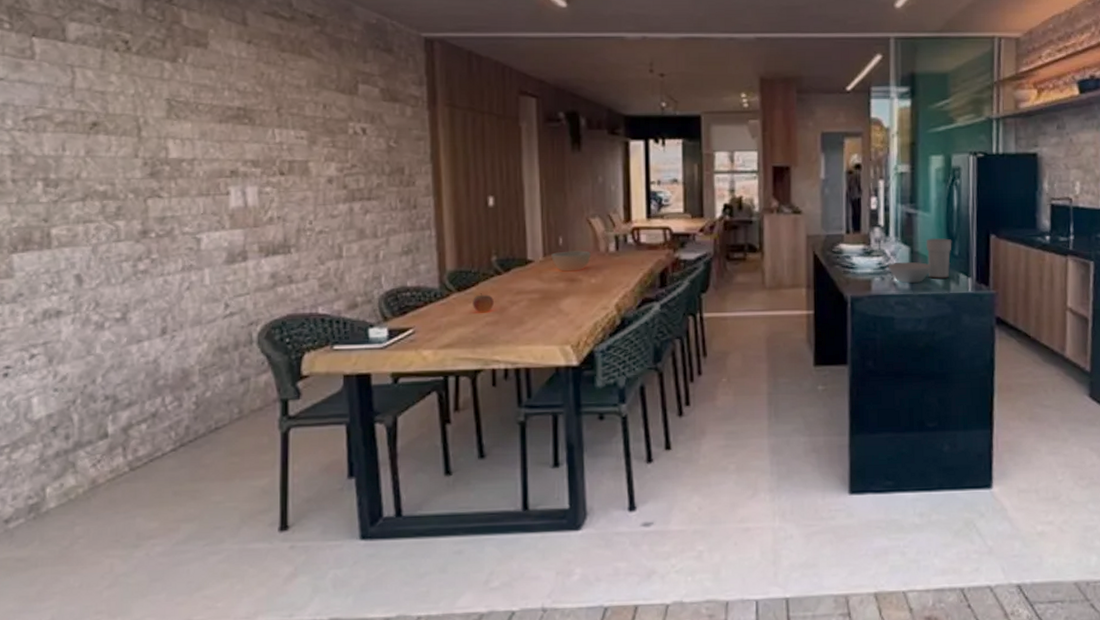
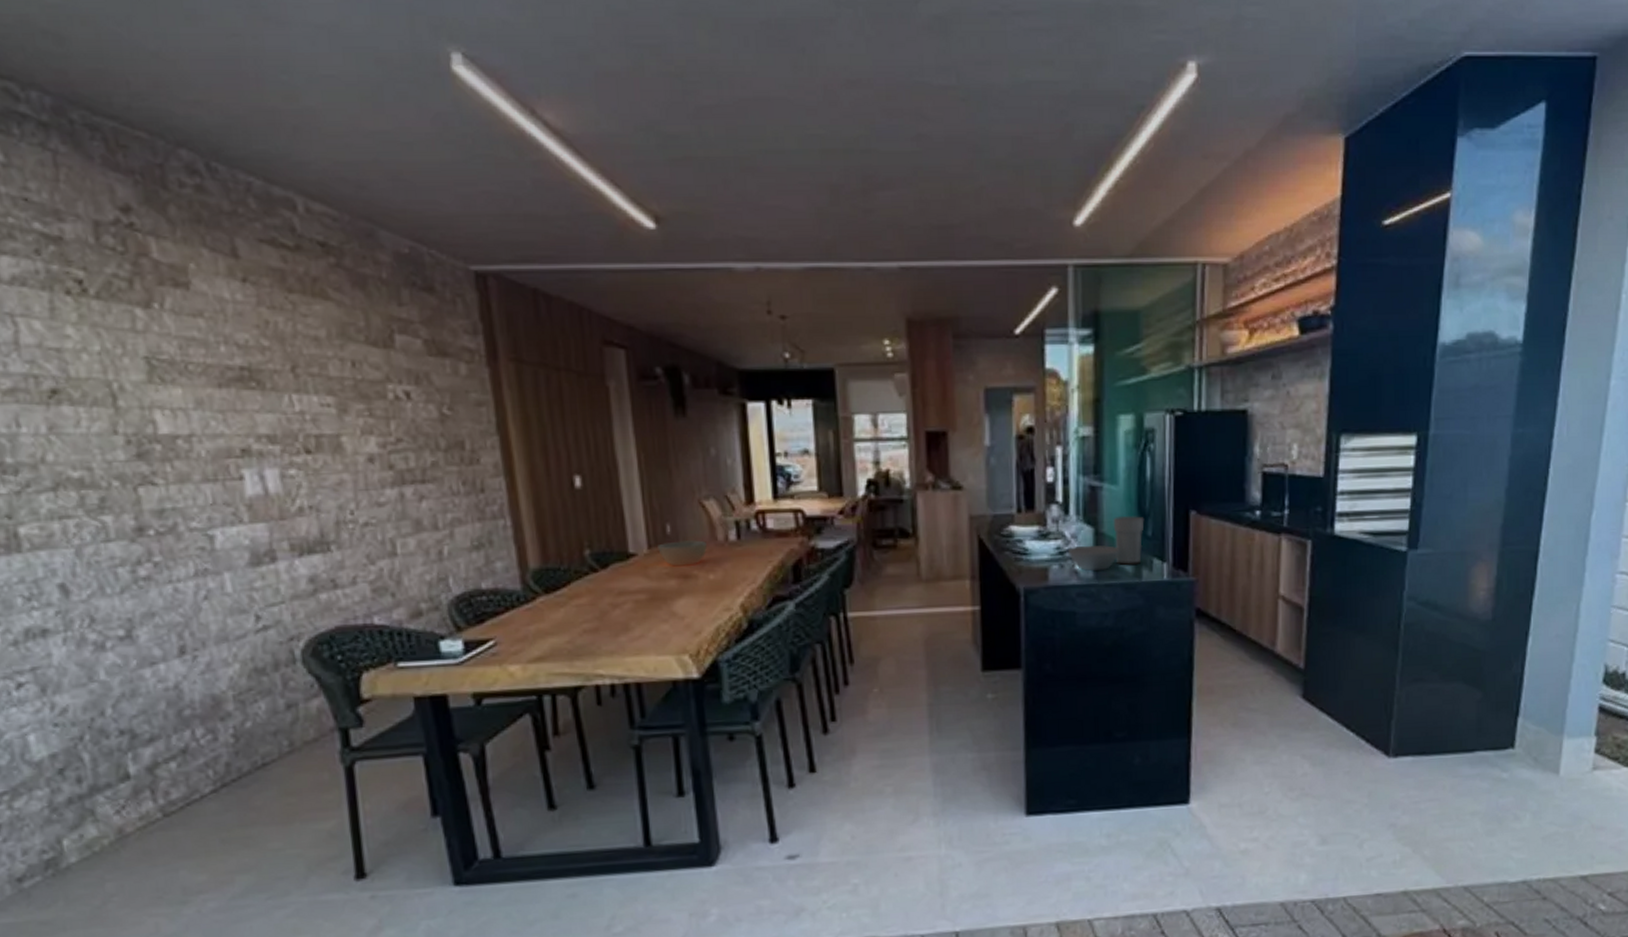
fruit: present [472,293,494,313] -> none [564,595,591,619]

